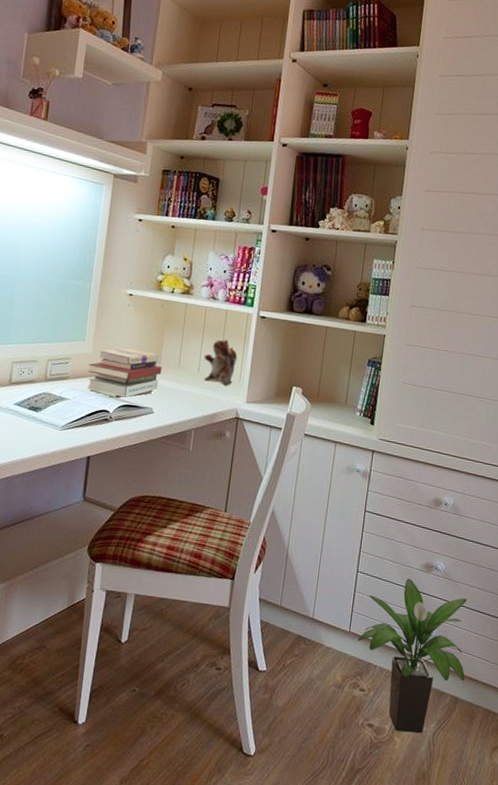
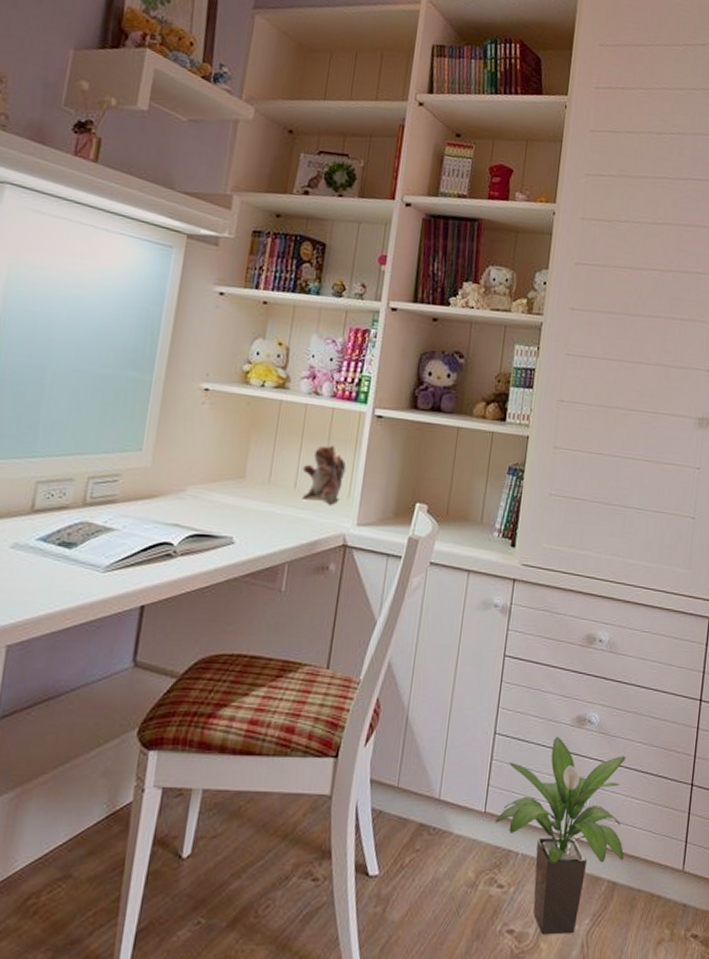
books: present [87,348,162,398] -> none [143,459,247,526]

